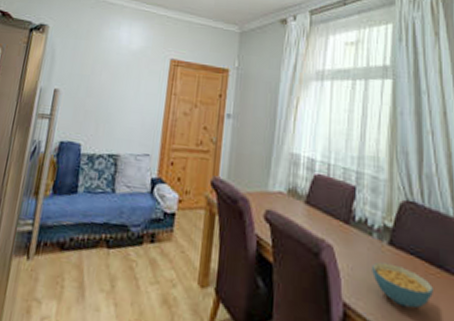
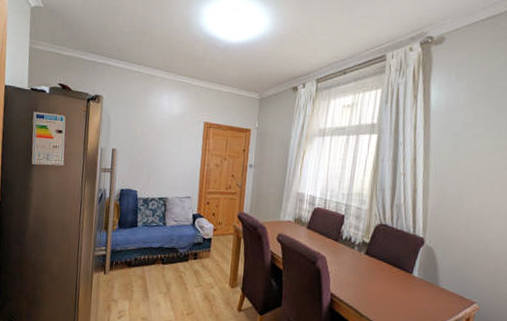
cereal bowl: present [372,261,433,309] -> none [352,266,393,295]

